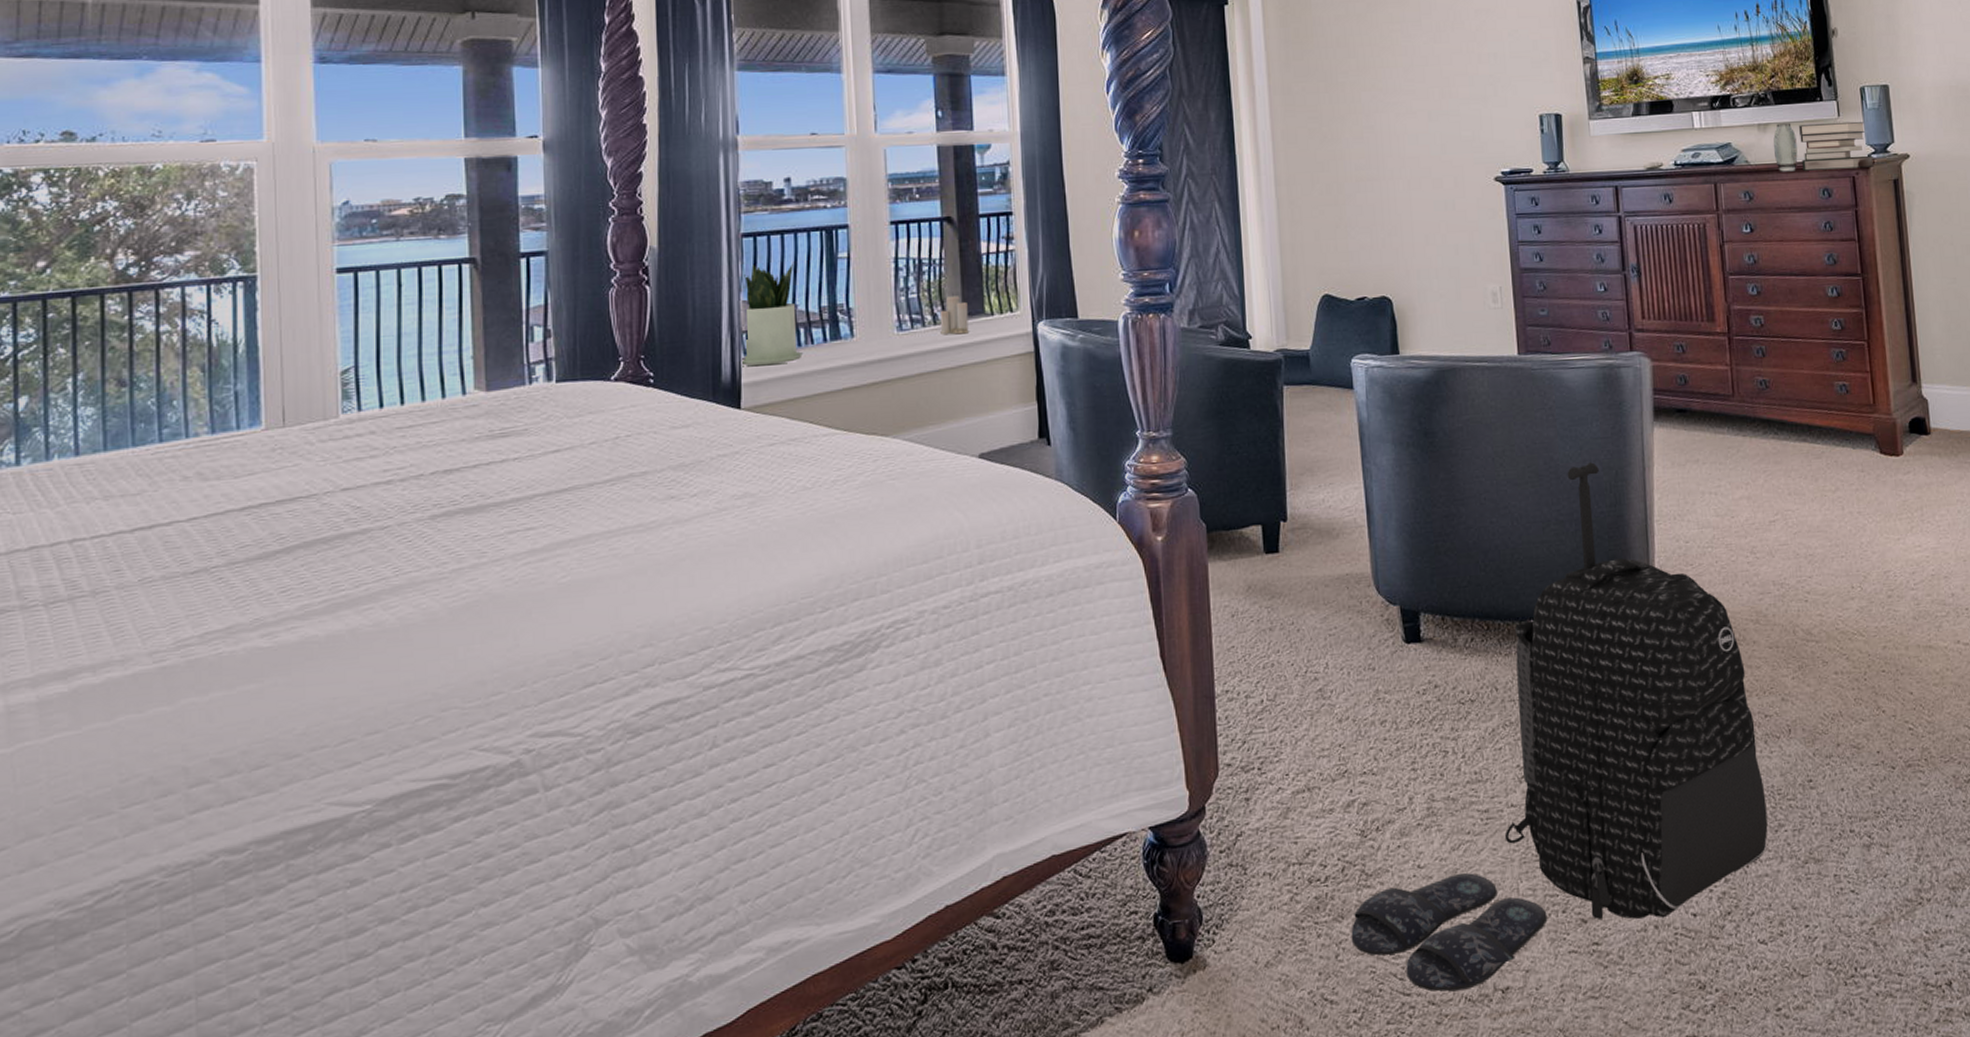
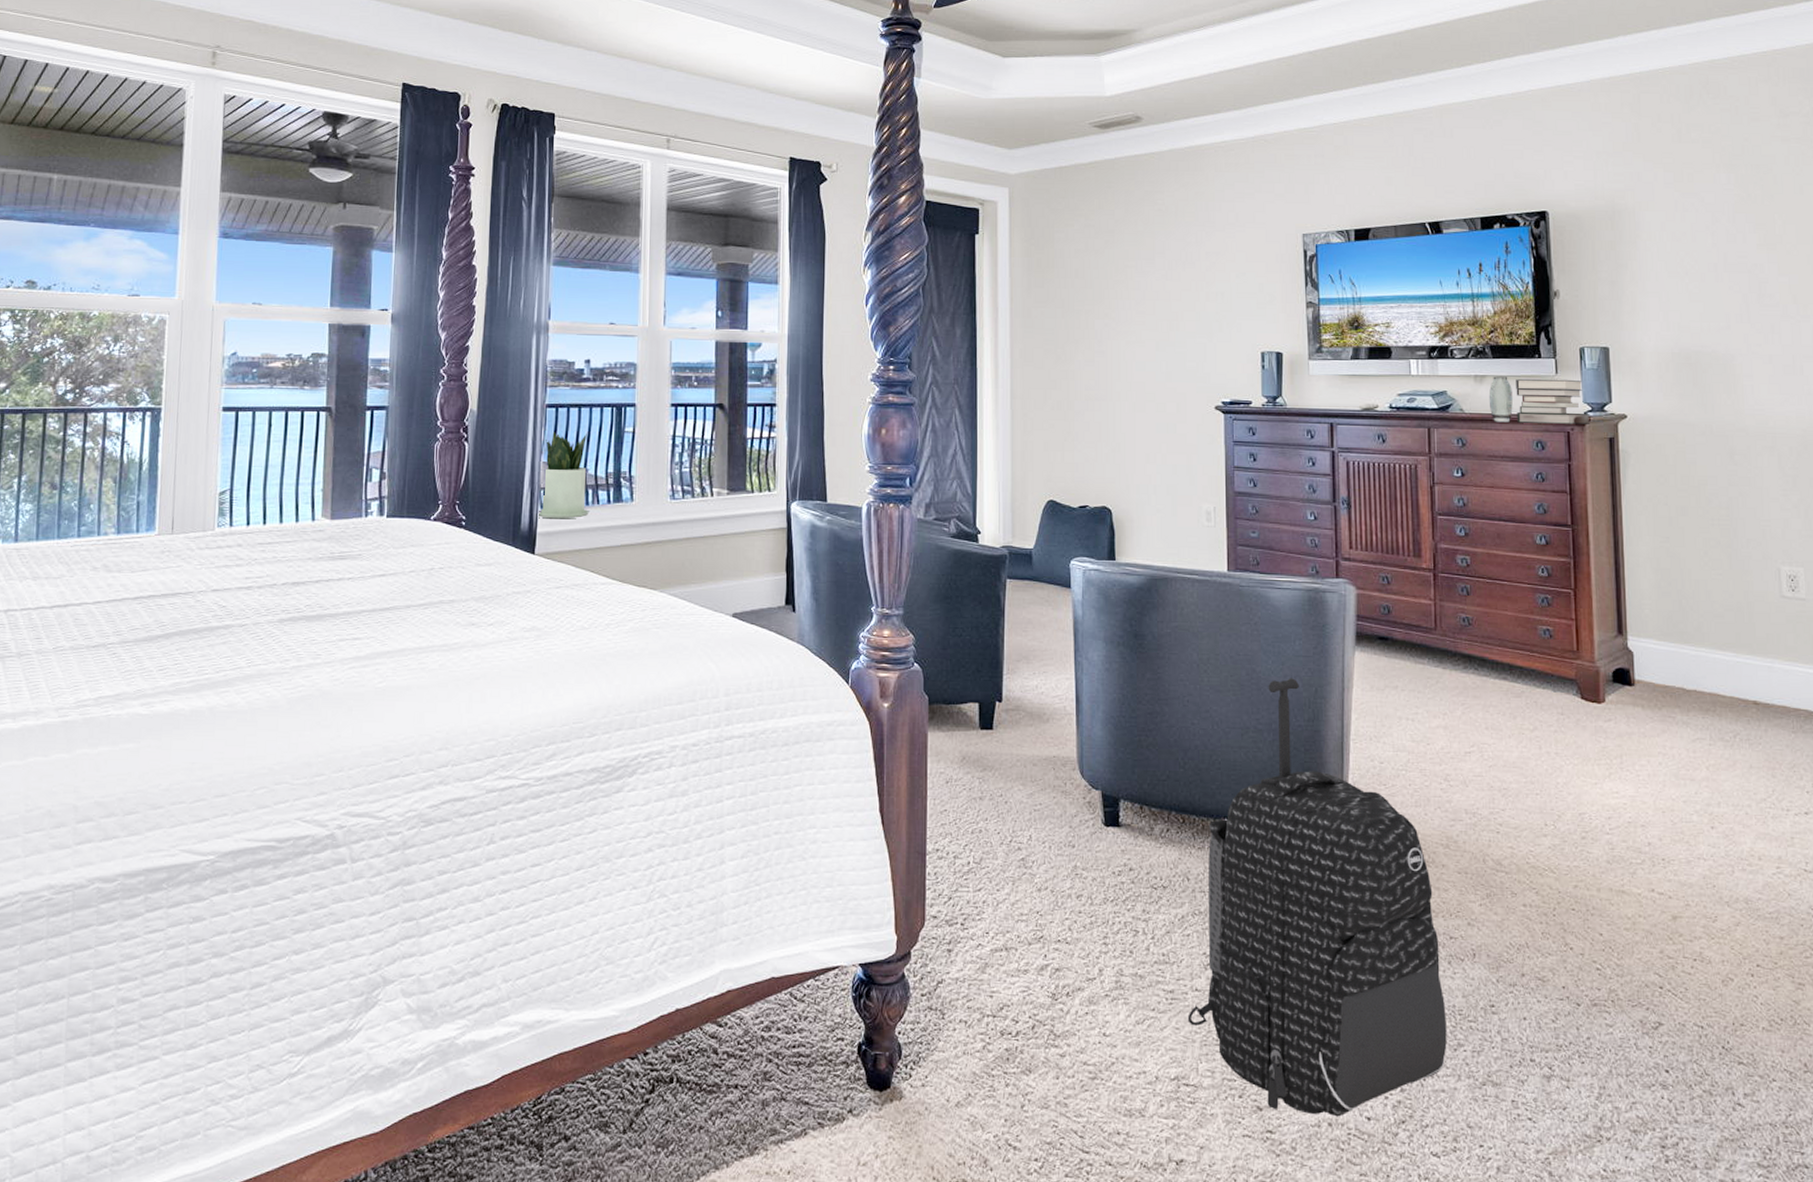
candle: present [939,293,969,335] -> none [707,470,732,507]
slippers: present [1351,872,1548,991] -> none [1037,1046,1224,1155]

